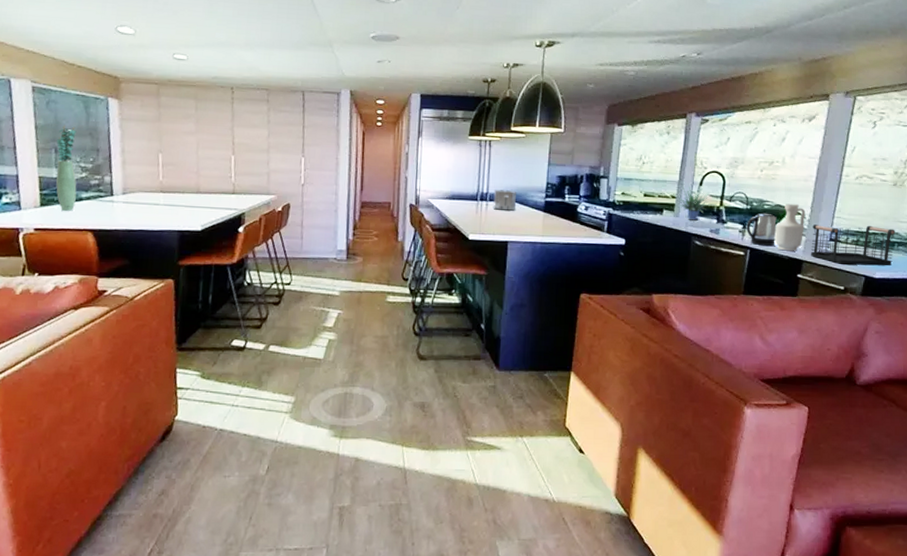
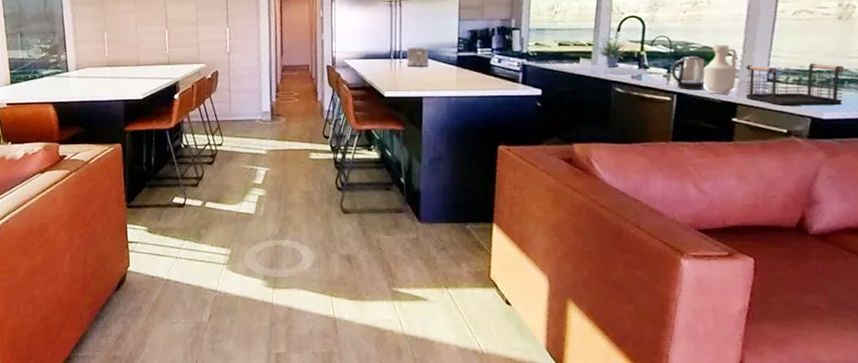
vase: present [55,124,77,211] -> none [21,12,39,87]

